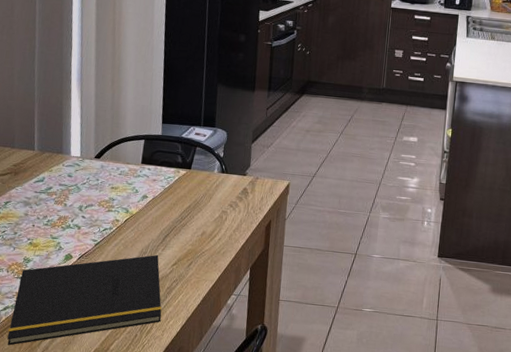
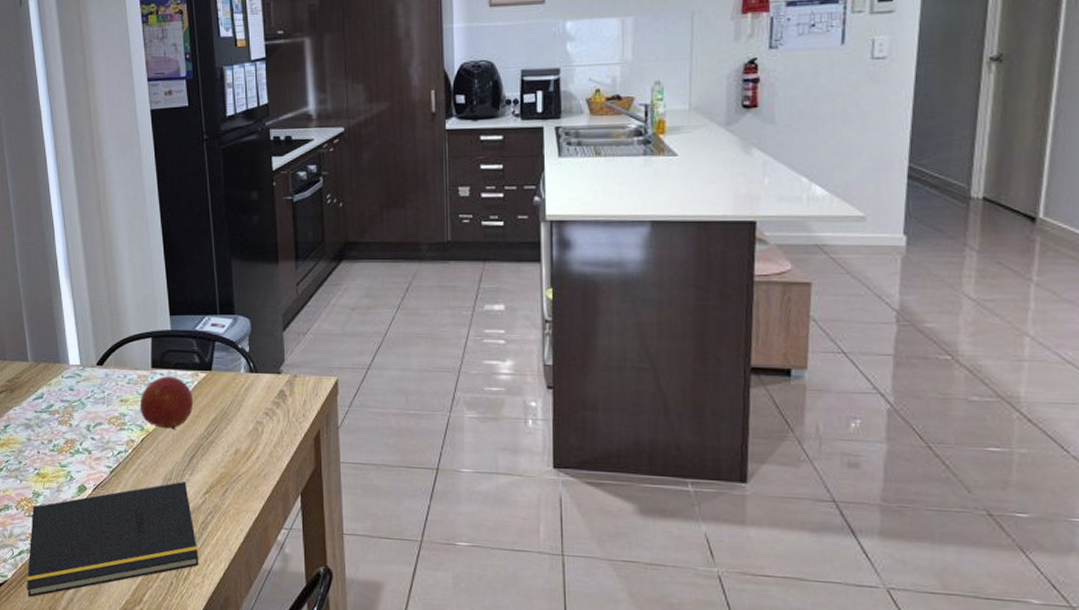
fruit: none [127,171,173,214] -> present [139,376,194,430]

